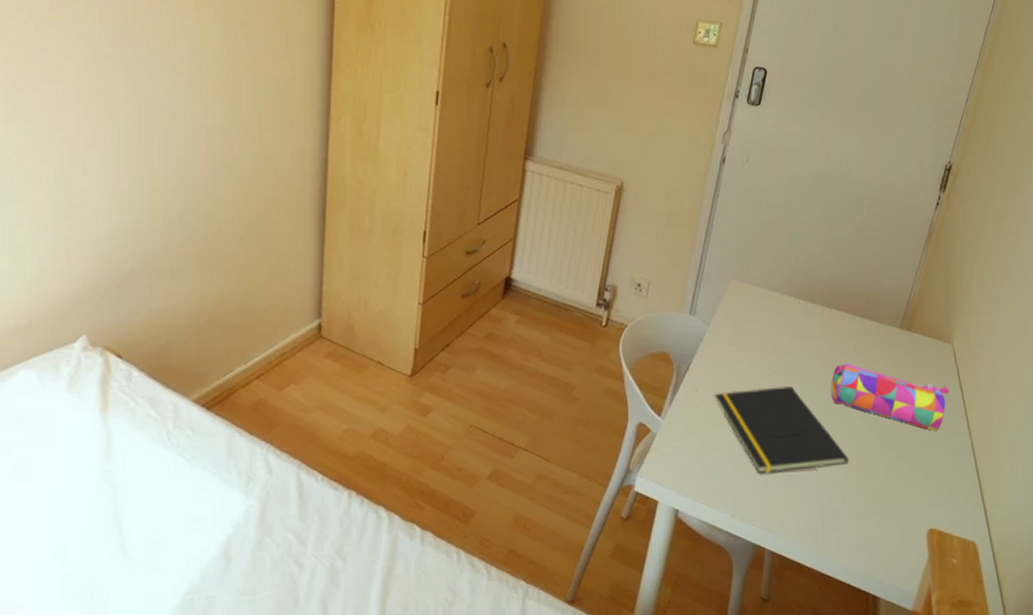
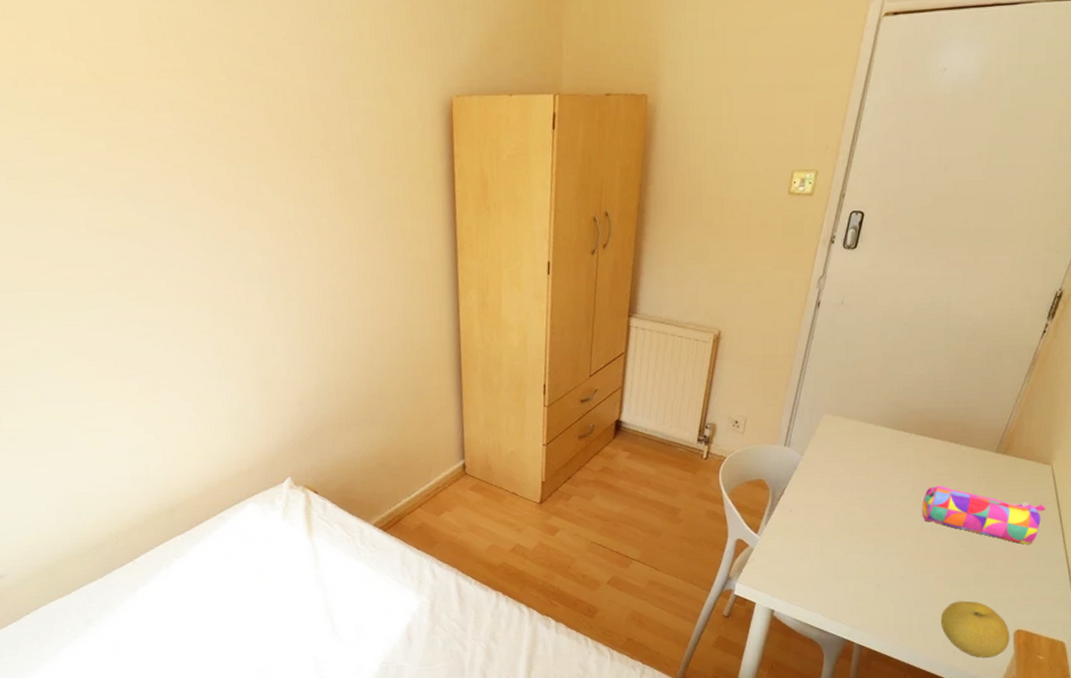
notepad: present [715,386,849,474] -> none [808,507,937,582]
fruit: none [854,495,923,563] -> present [941,600,1010,658]

